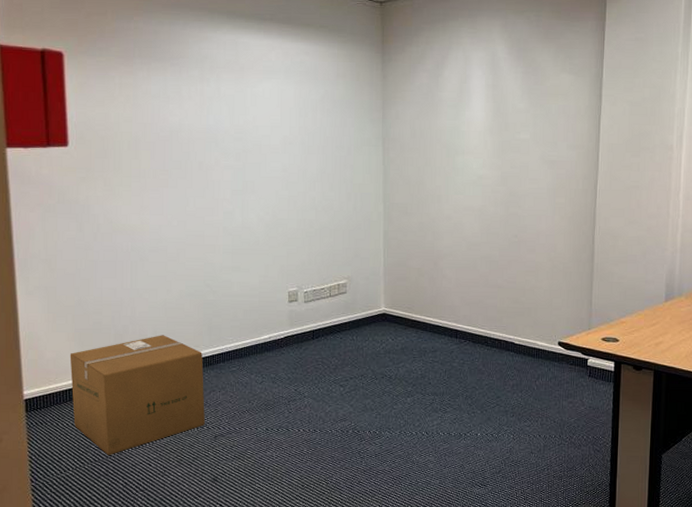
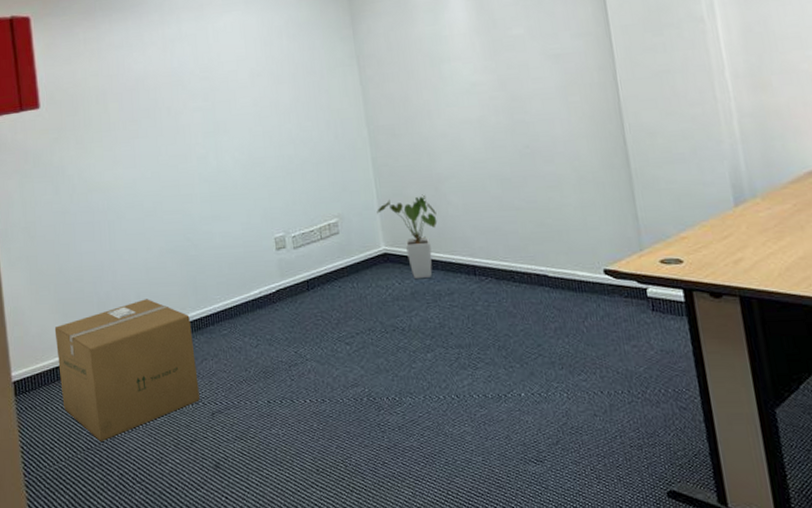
house plant: none [382,267,432,337] -> present [377,194,438,280]

